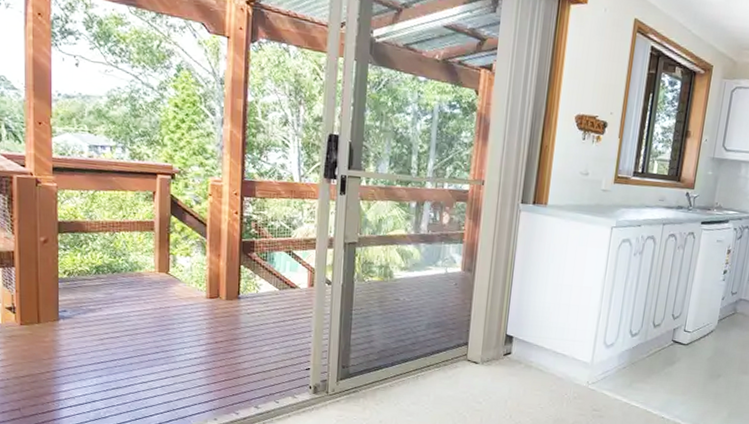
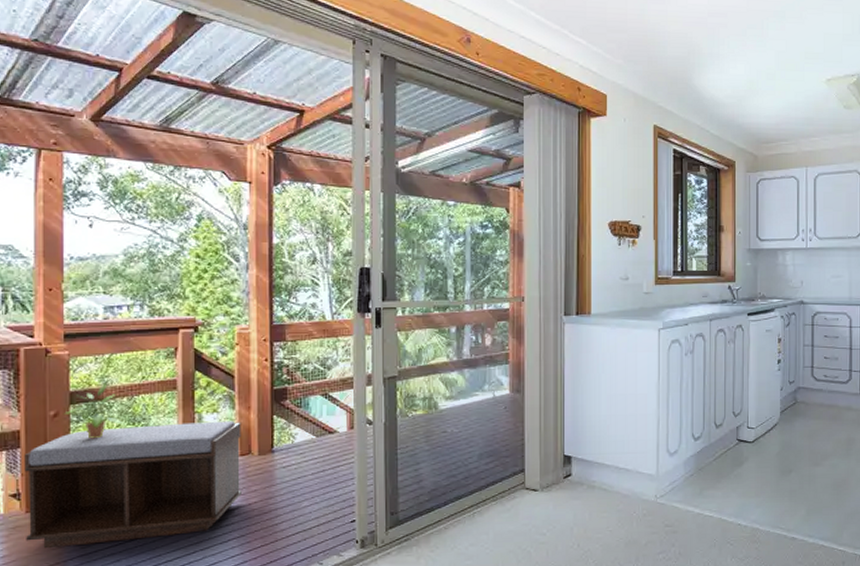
bench: none [18,258,211,361] -> present [24,420,242,549]
potted plant: none [53,215,107,267] -> present [64,381,125,439]

